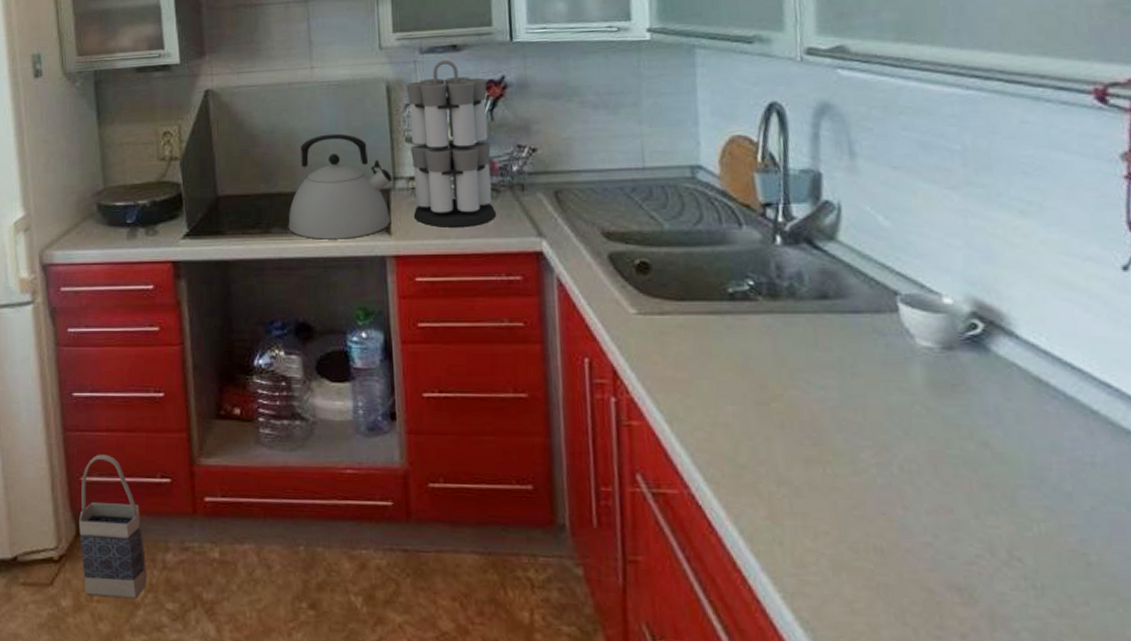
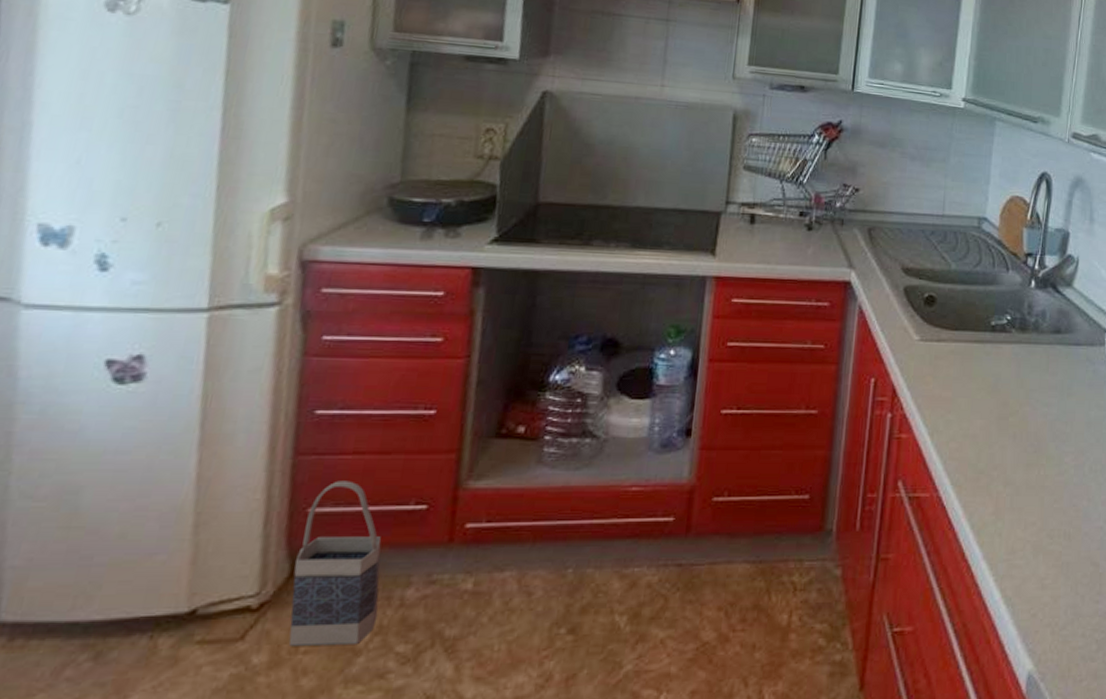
kettle: present [288,133,393,240] -> none [611,152,726,257]
spice rack: present [405,59,497,228] -> none [739,97,826,254]

